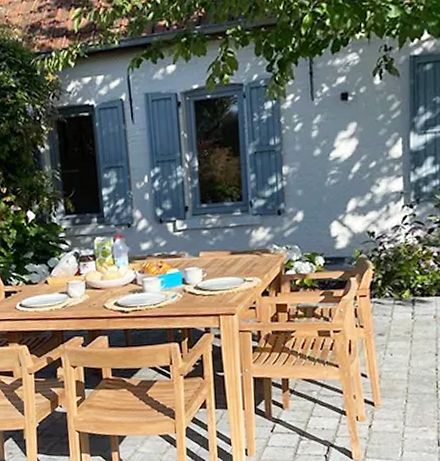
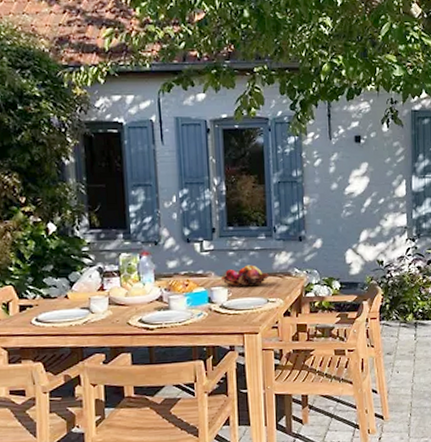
fruit basket: none [194,243,246,268] -> present [220,265,270,288]

